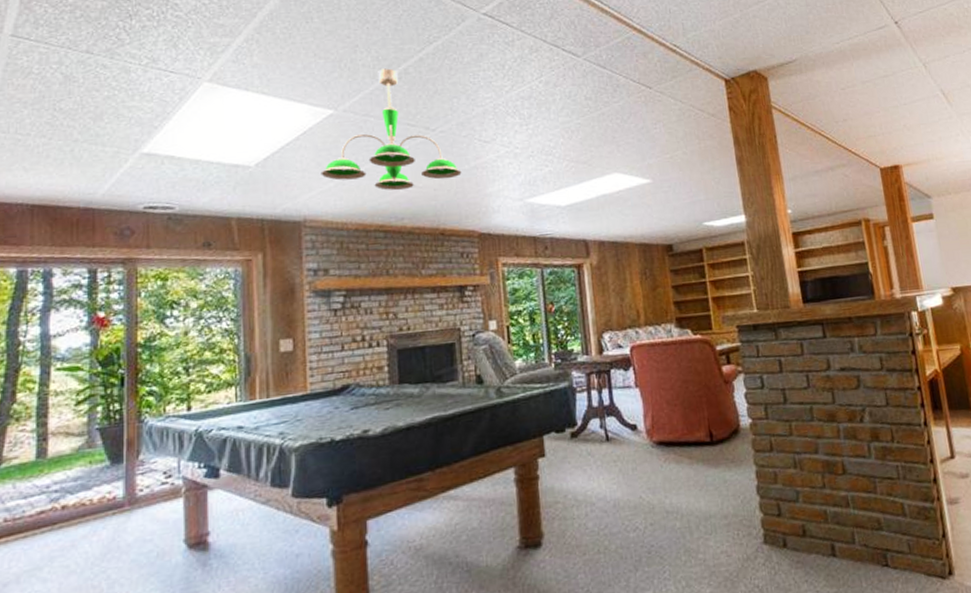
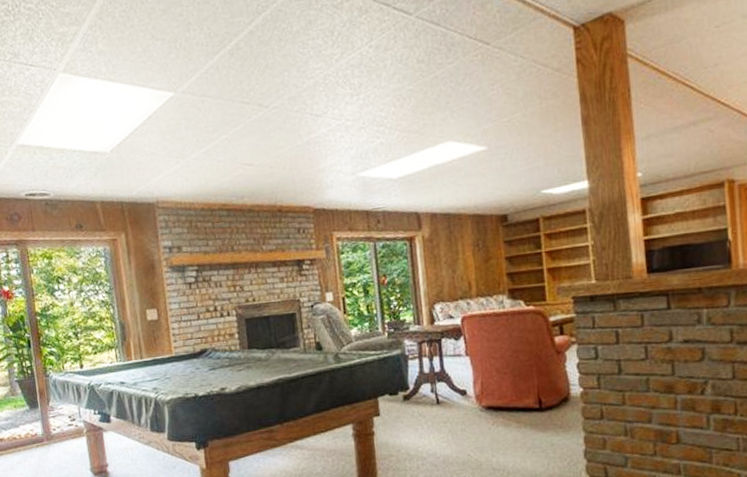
ceiling light fixture: present [321,68,462,191] -> none [167,44,295,170]

